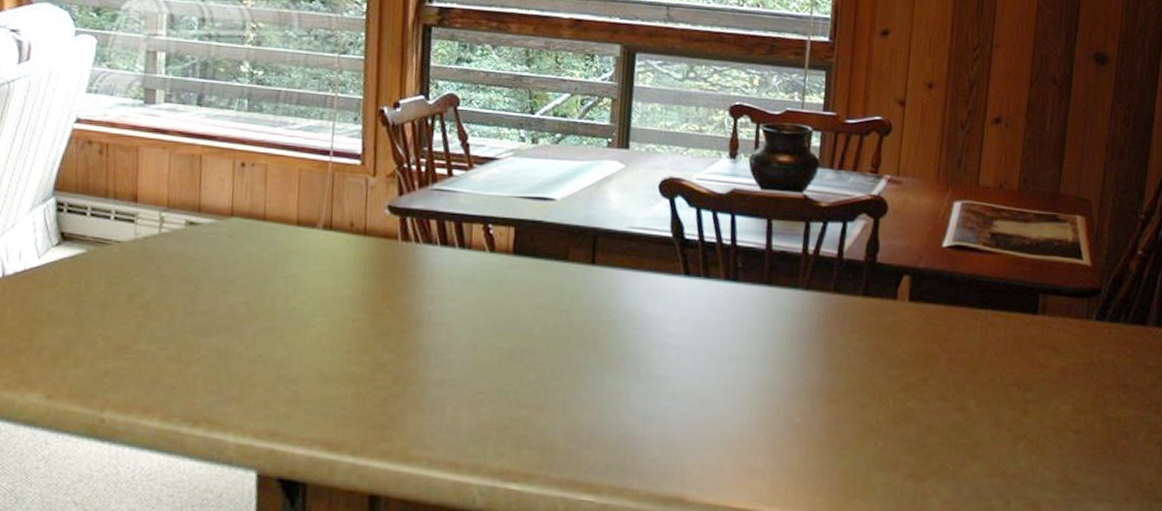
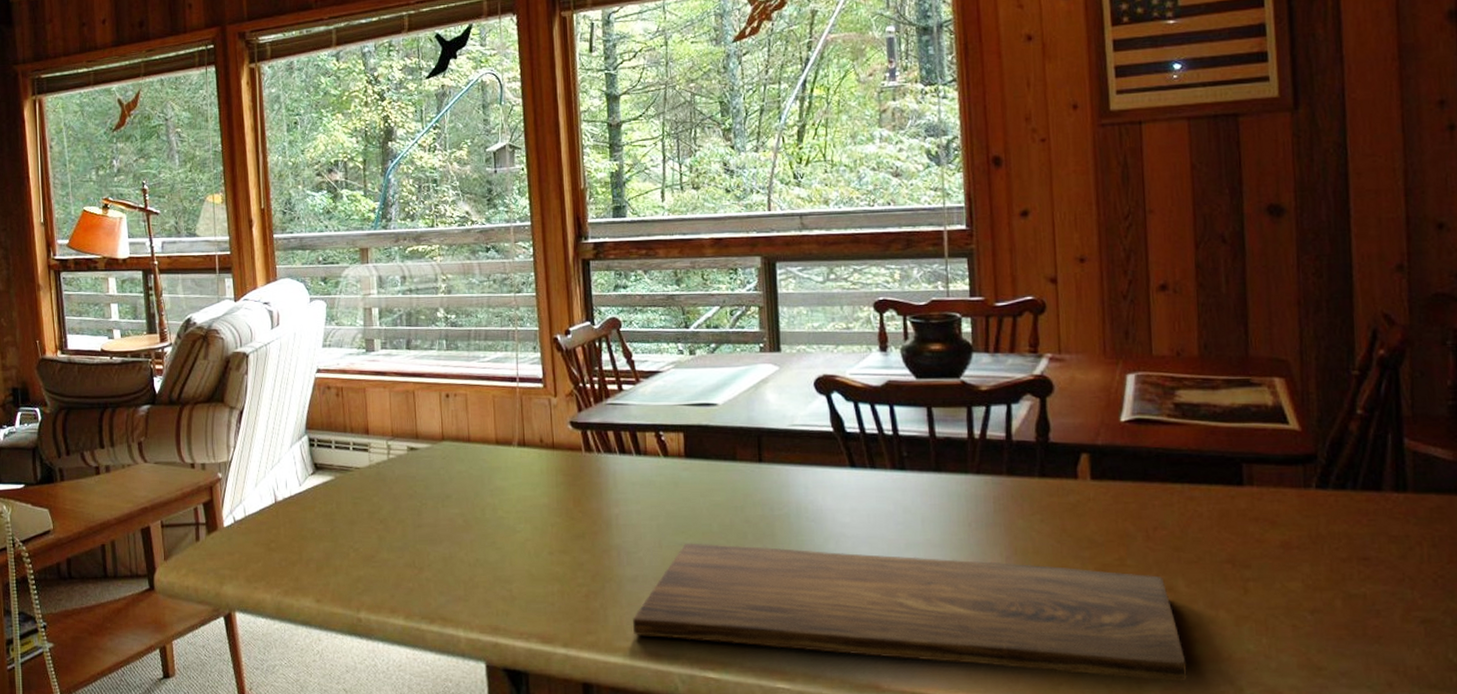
cutting board: none [433,346,967,496] -> present [633,543,1188,682]

